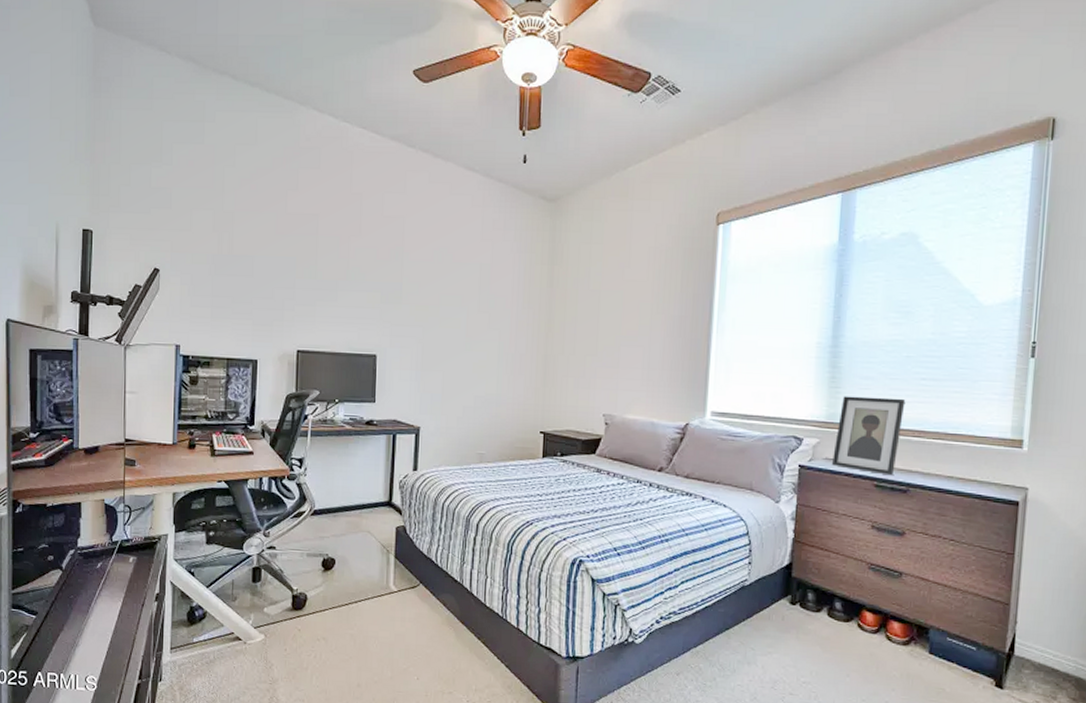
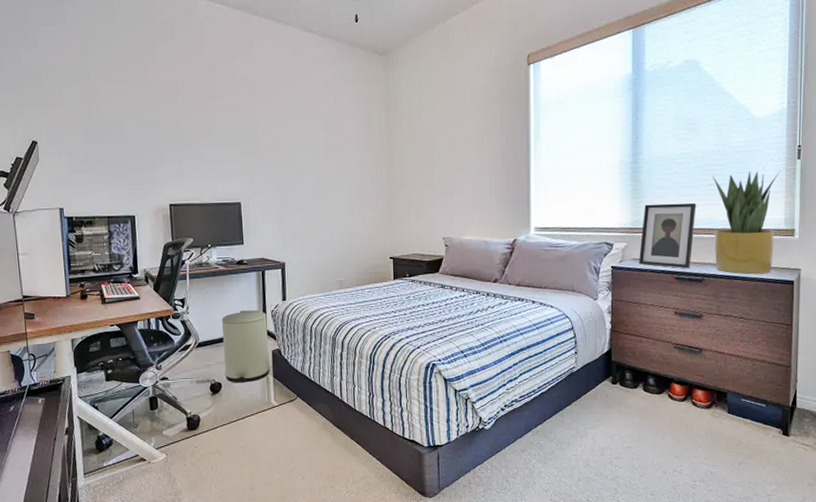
pedal bin: none [341,478,394,562] -> present [221,310,270,383]
planter: none [923,363,1010,490] -> present [712,167,781,275]

